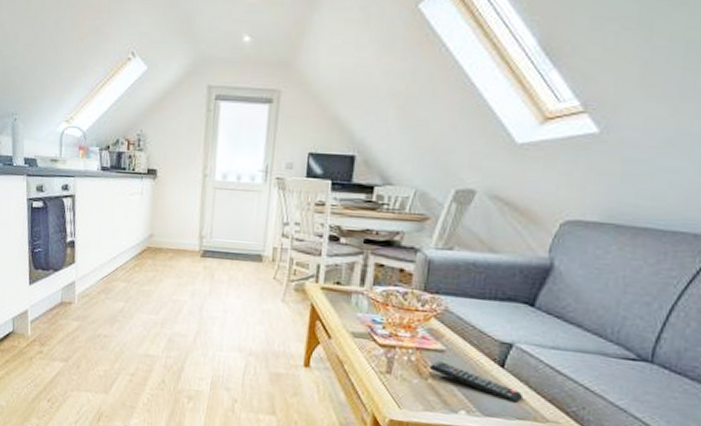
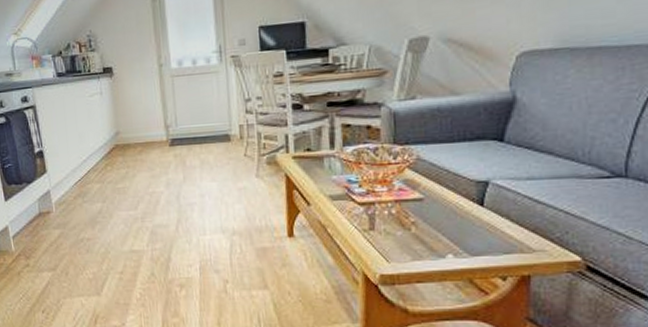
remote control: present [428,361,522,403] -> none [410,210,506,238]

